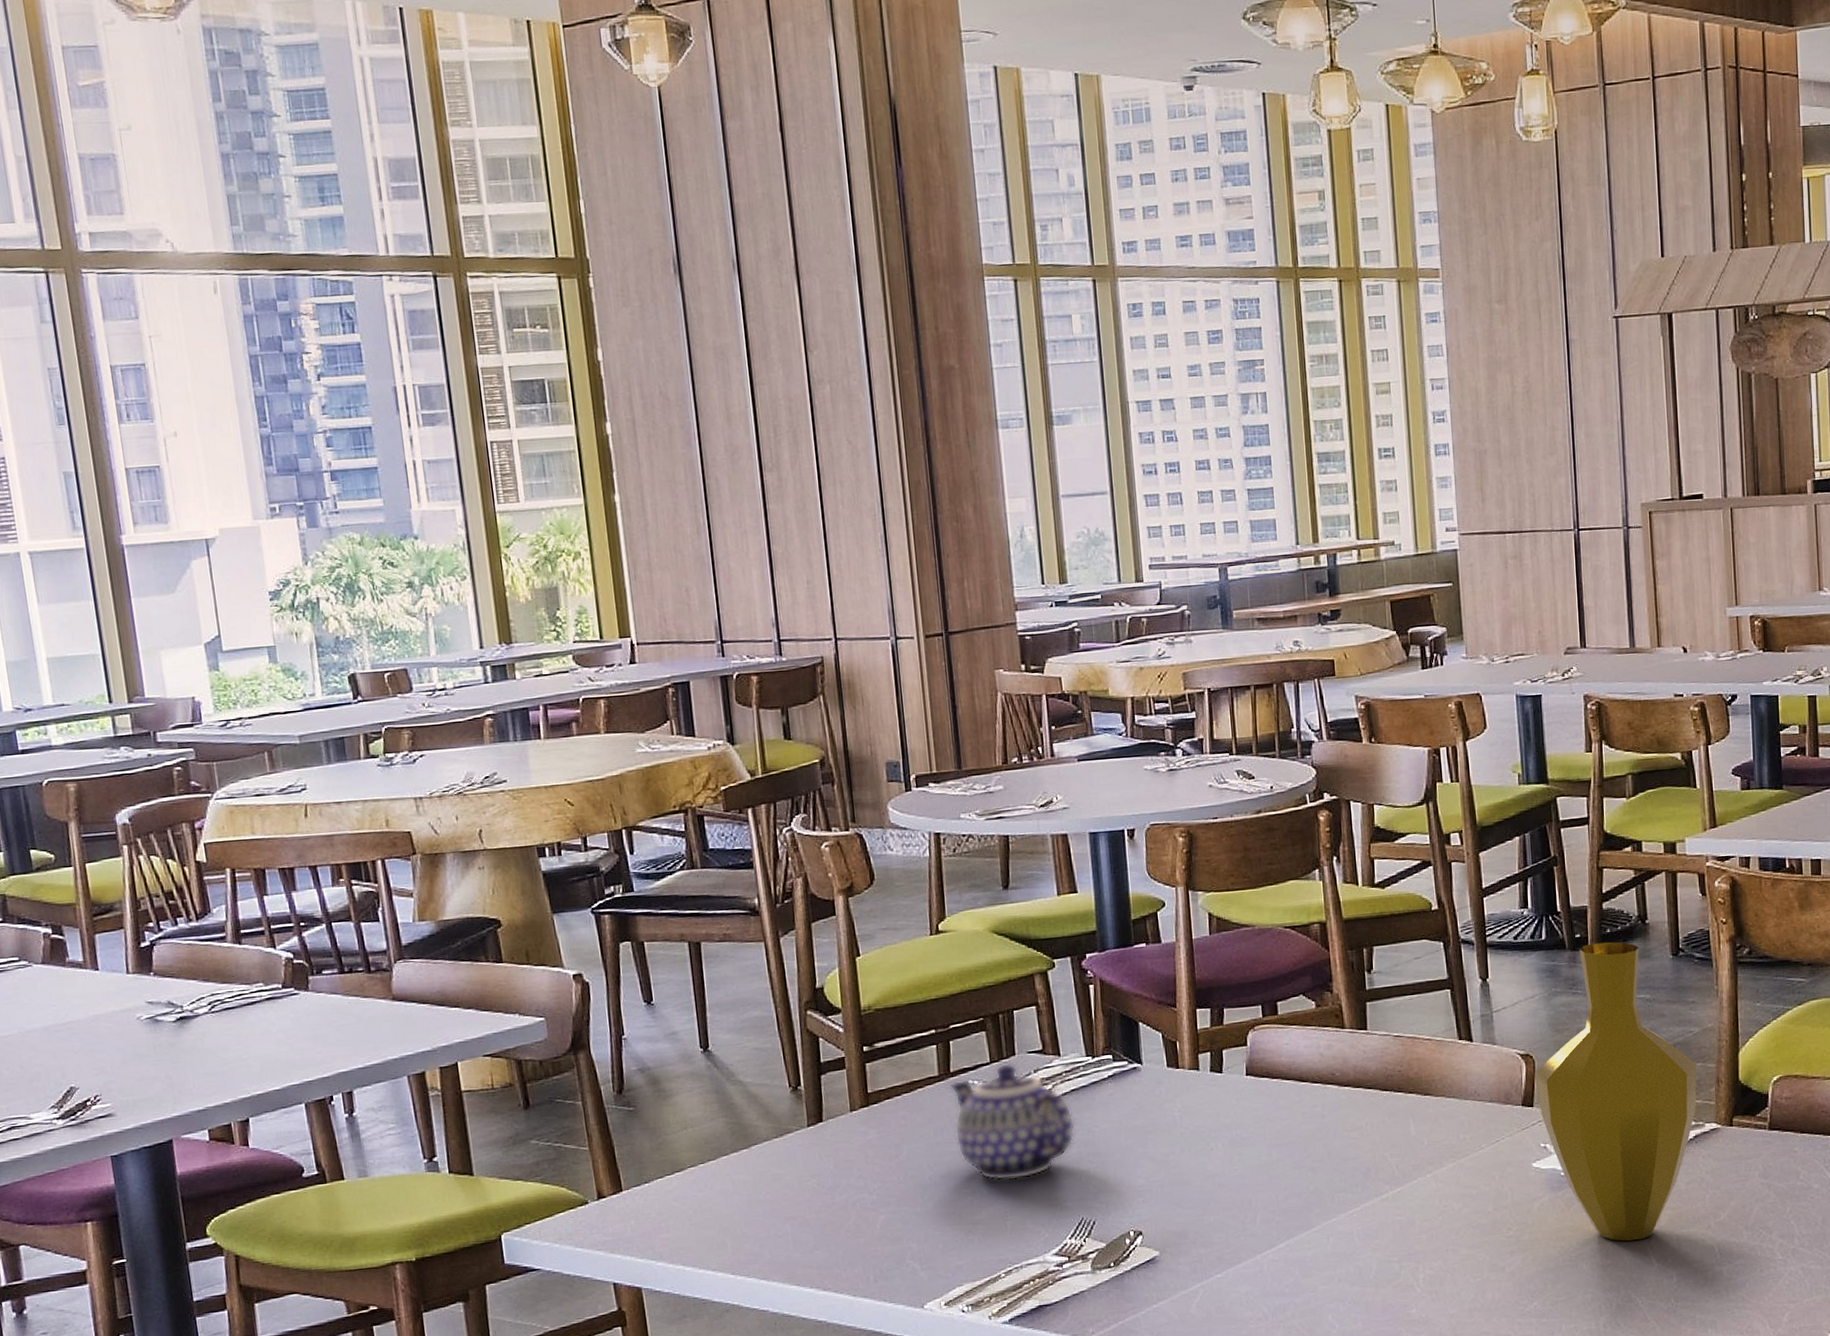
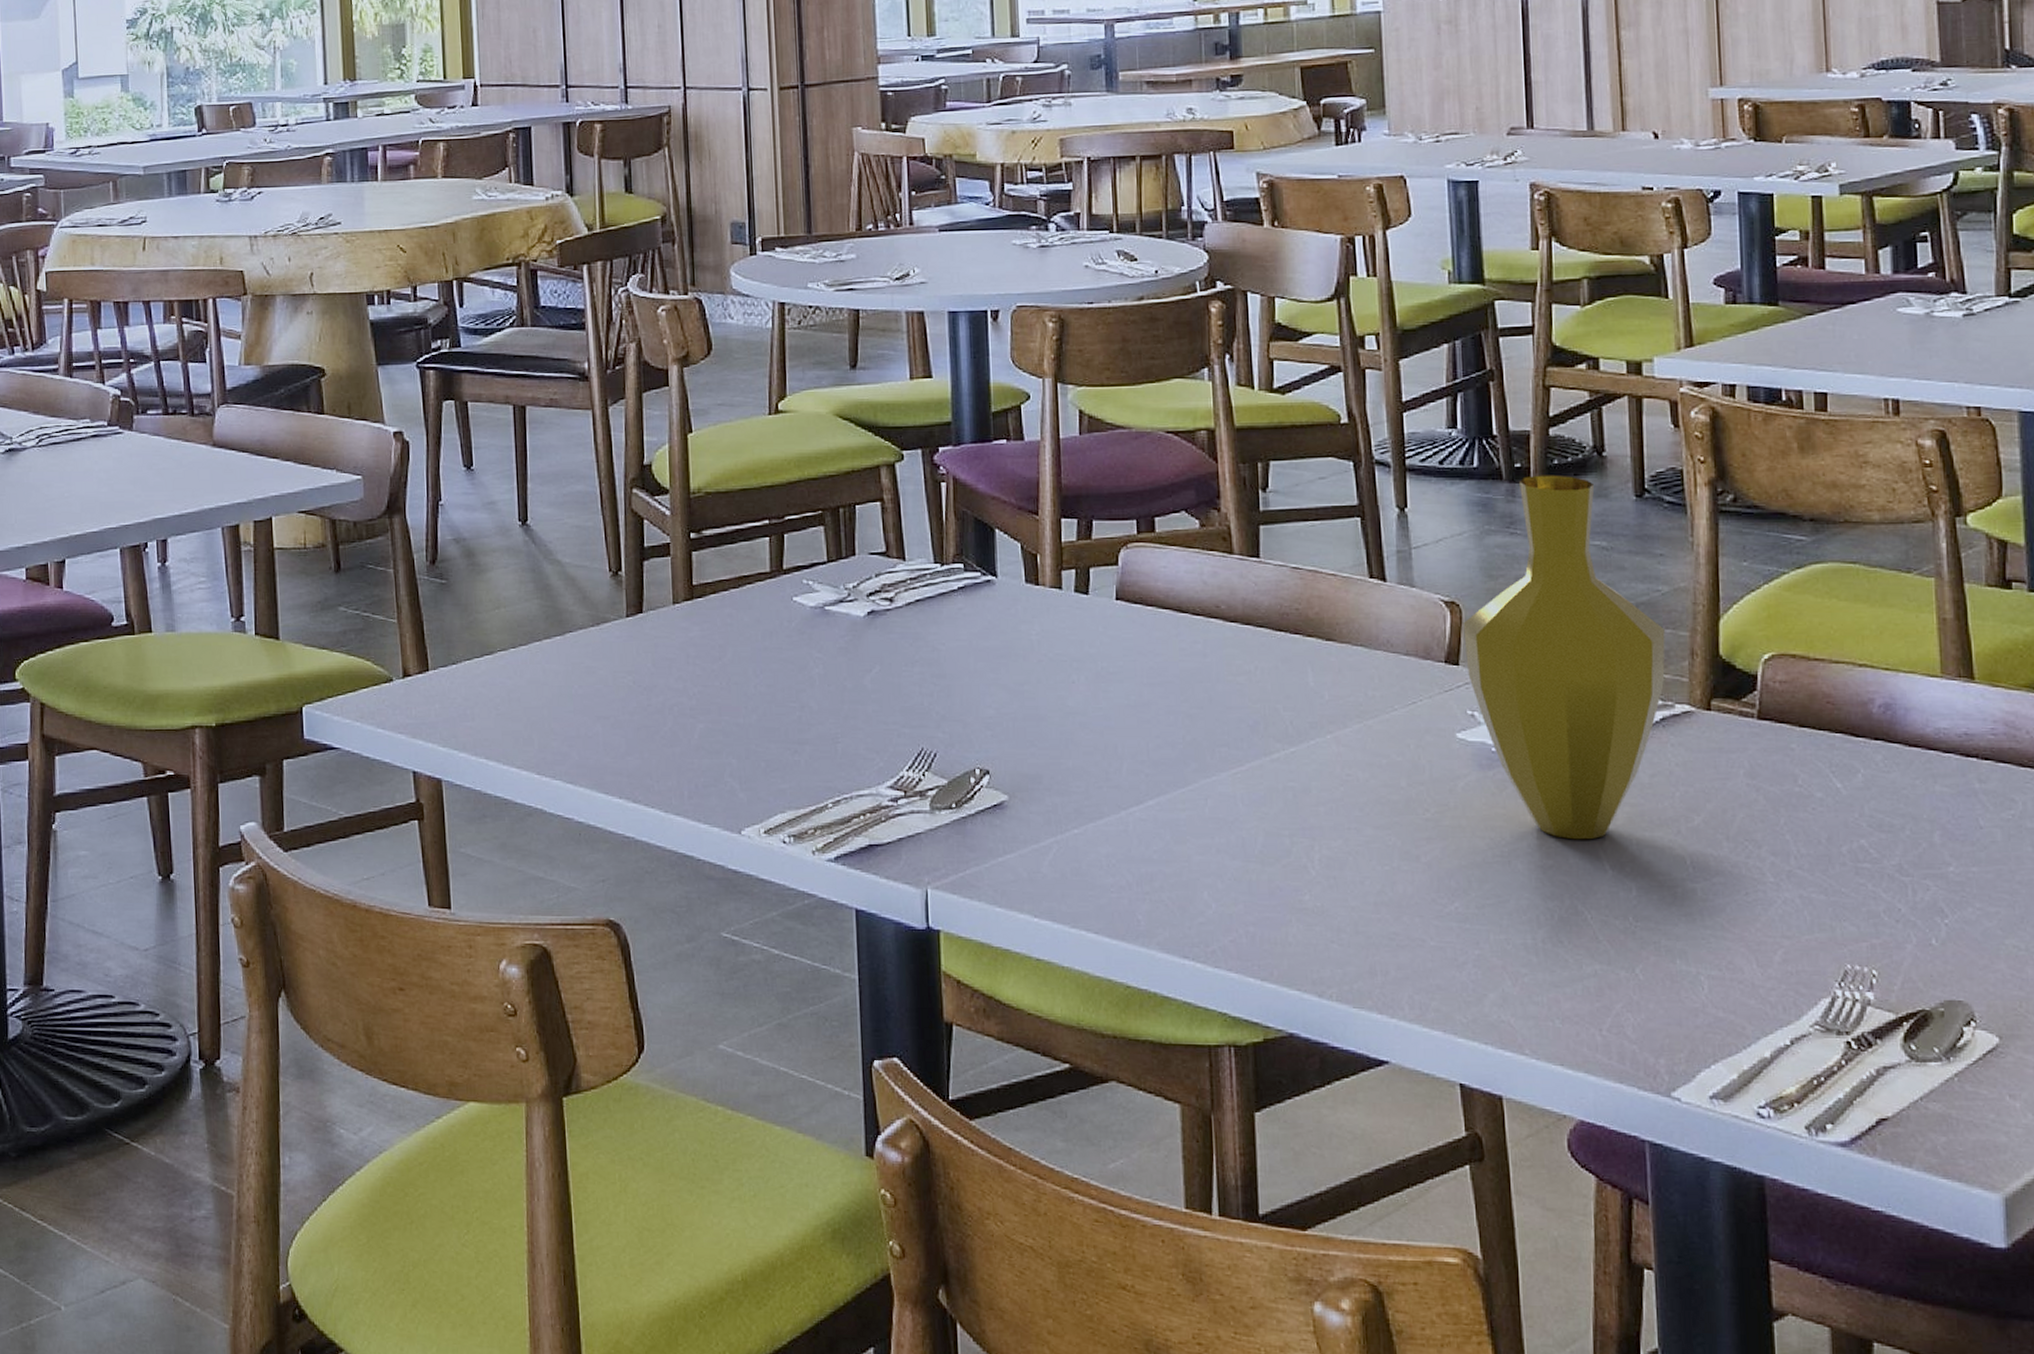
teapot: present [949,1063,1075,1181] -> none [781,563,918,697]

